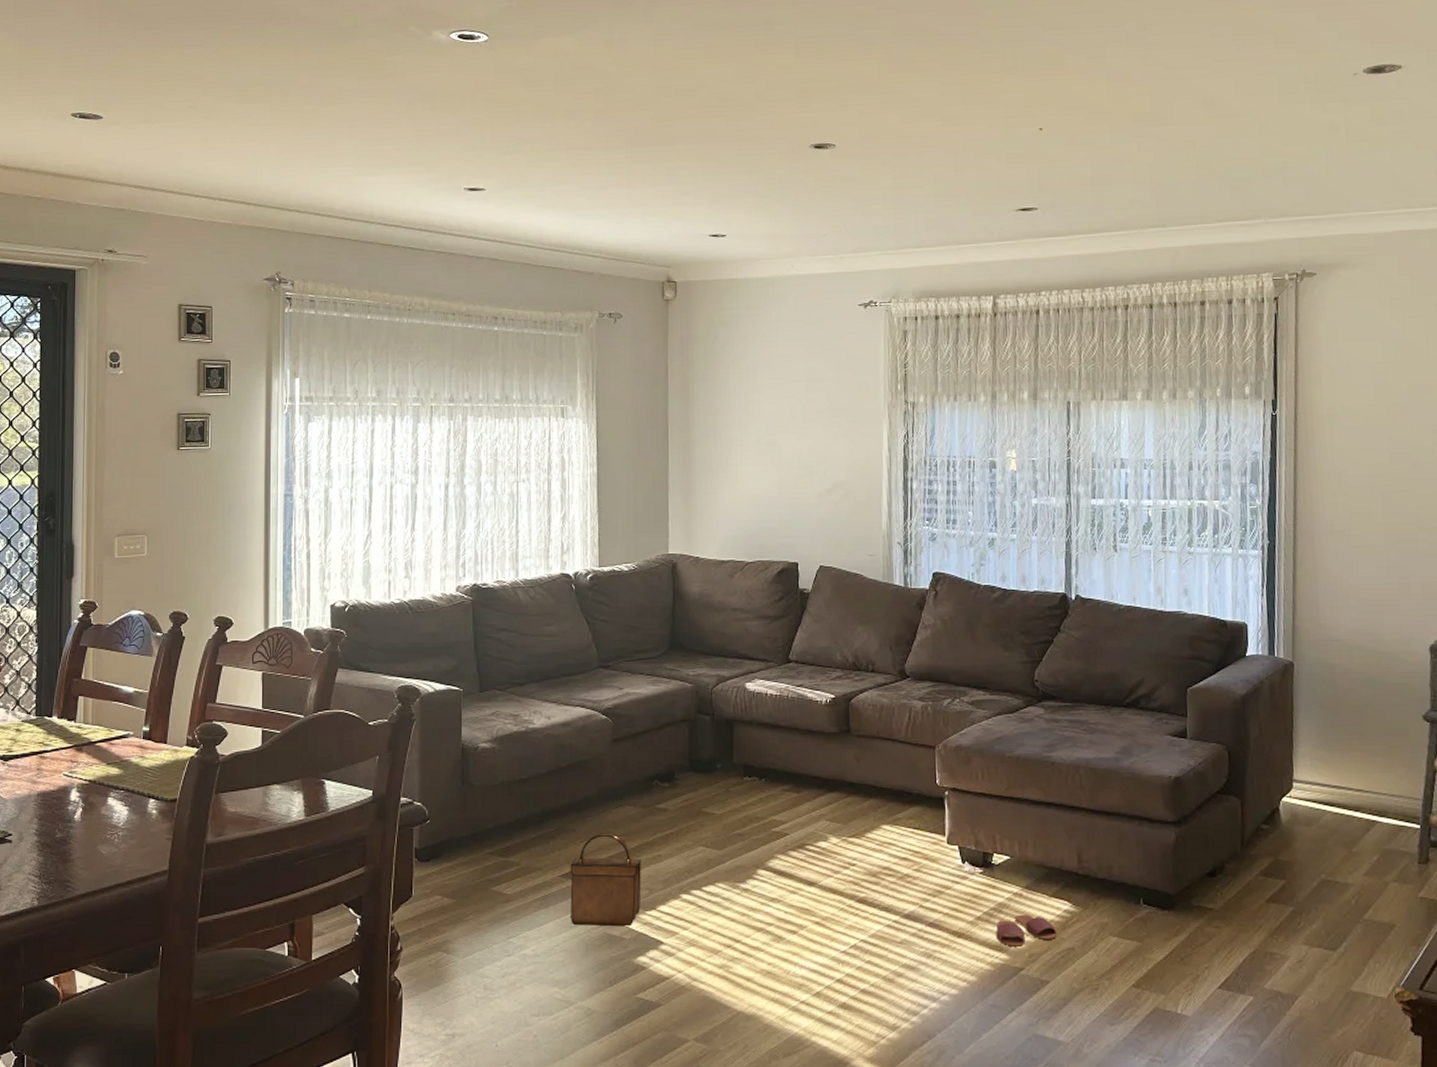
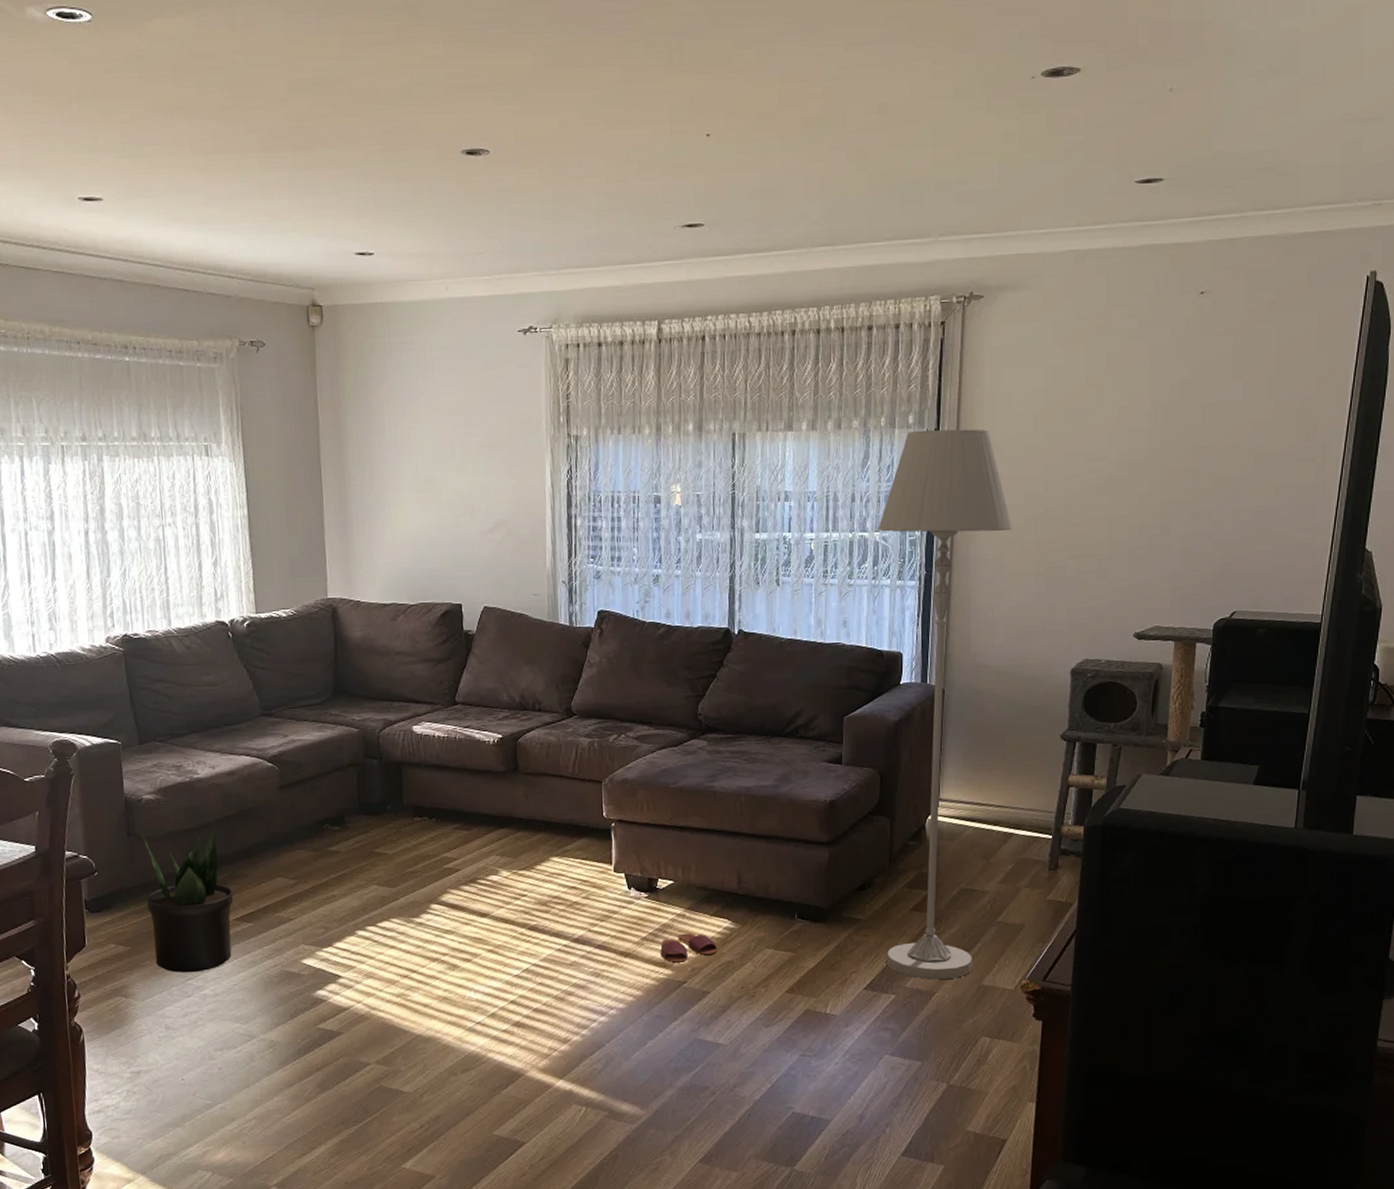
planter: none [474,782,560,930] -> present [143,831,234,973]
handbag: present [570,833,641,927] -> none [244,876,317,965]
floor lamp: none [1217,400,1358,981] -> present [878,429,1012,980]

